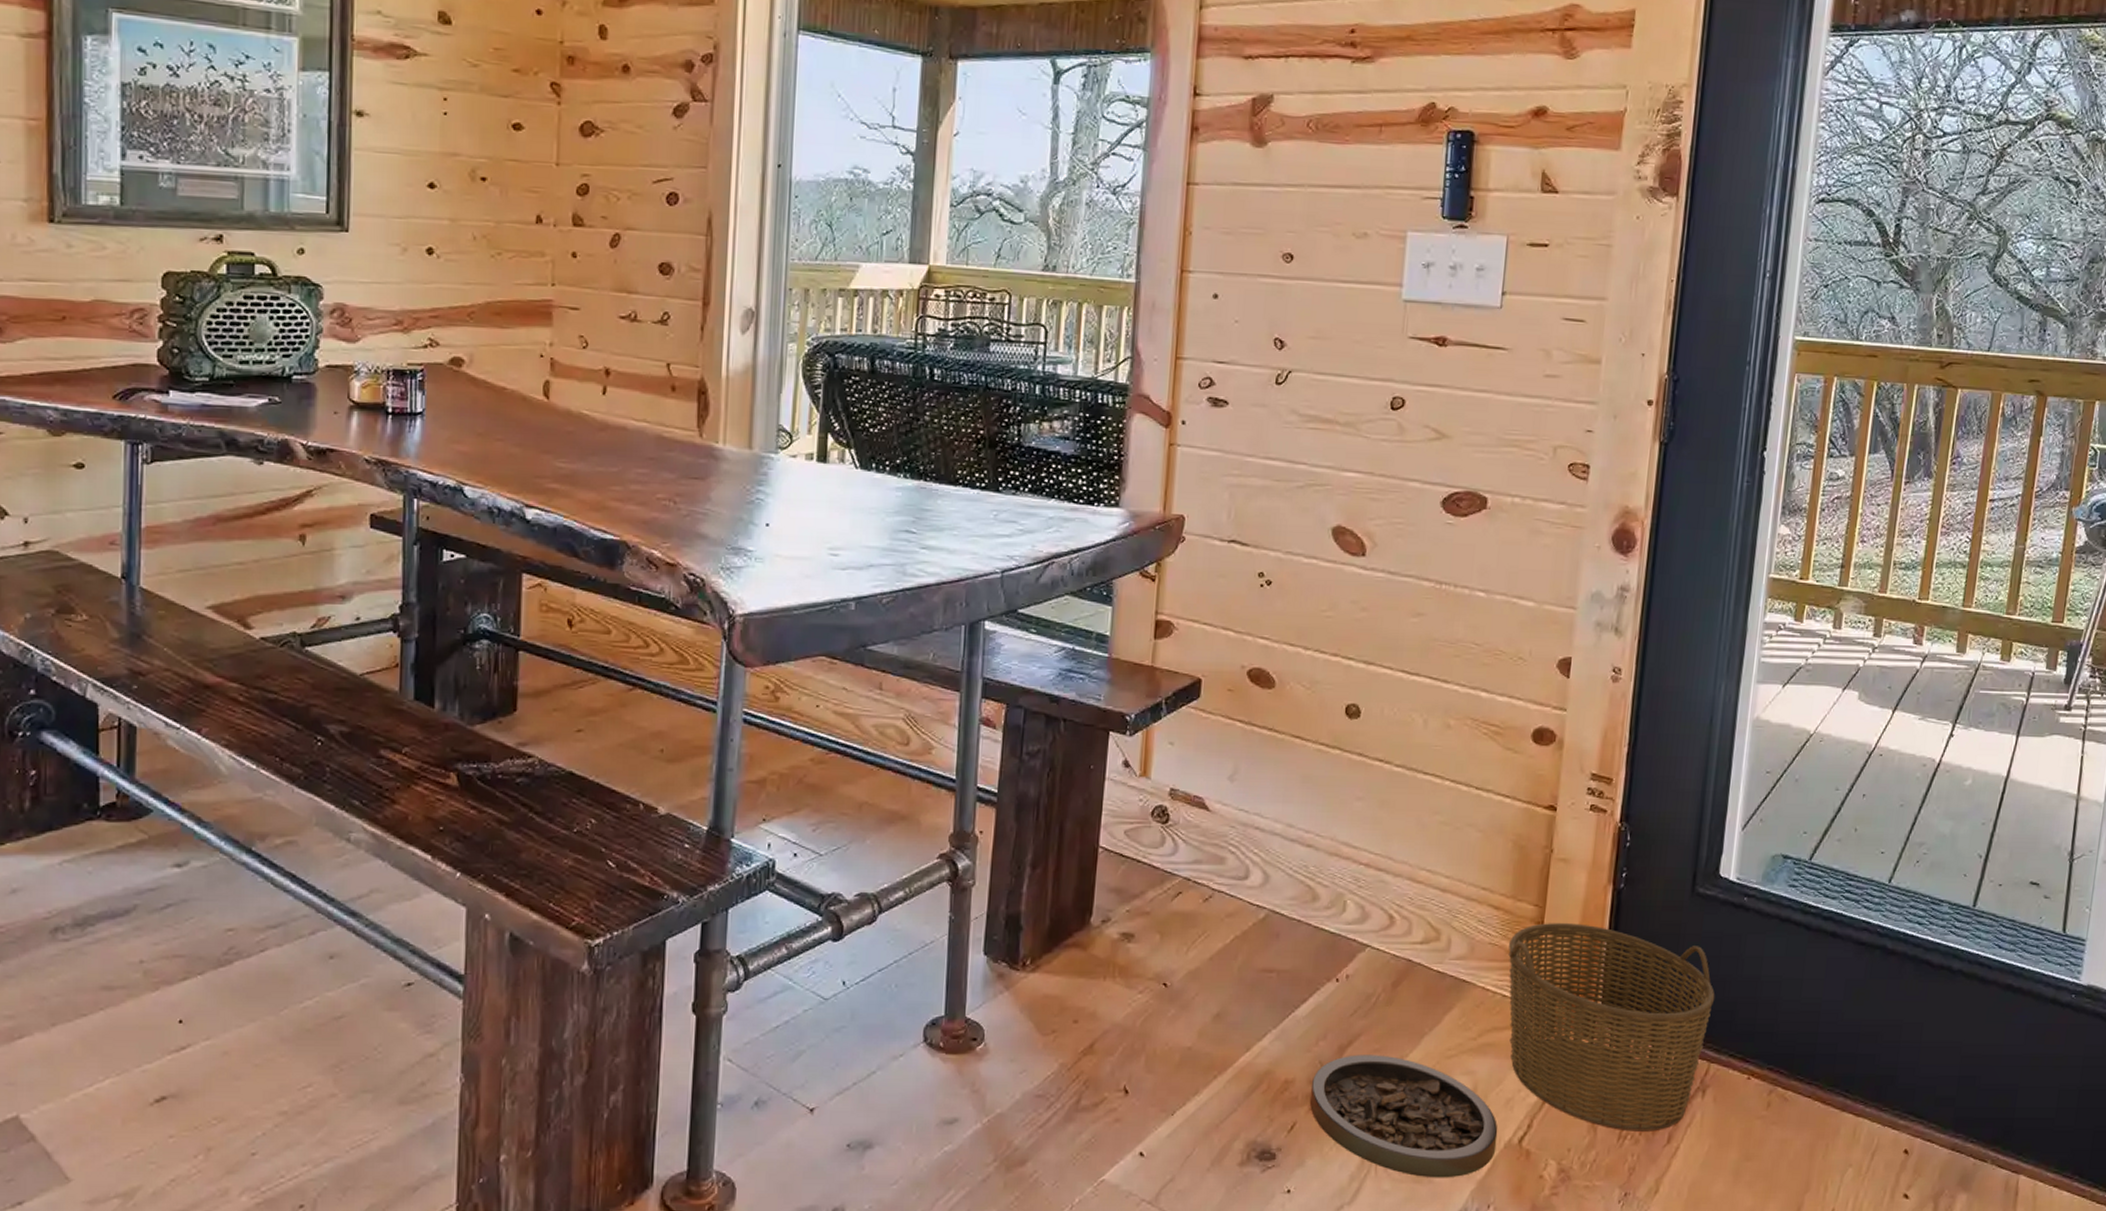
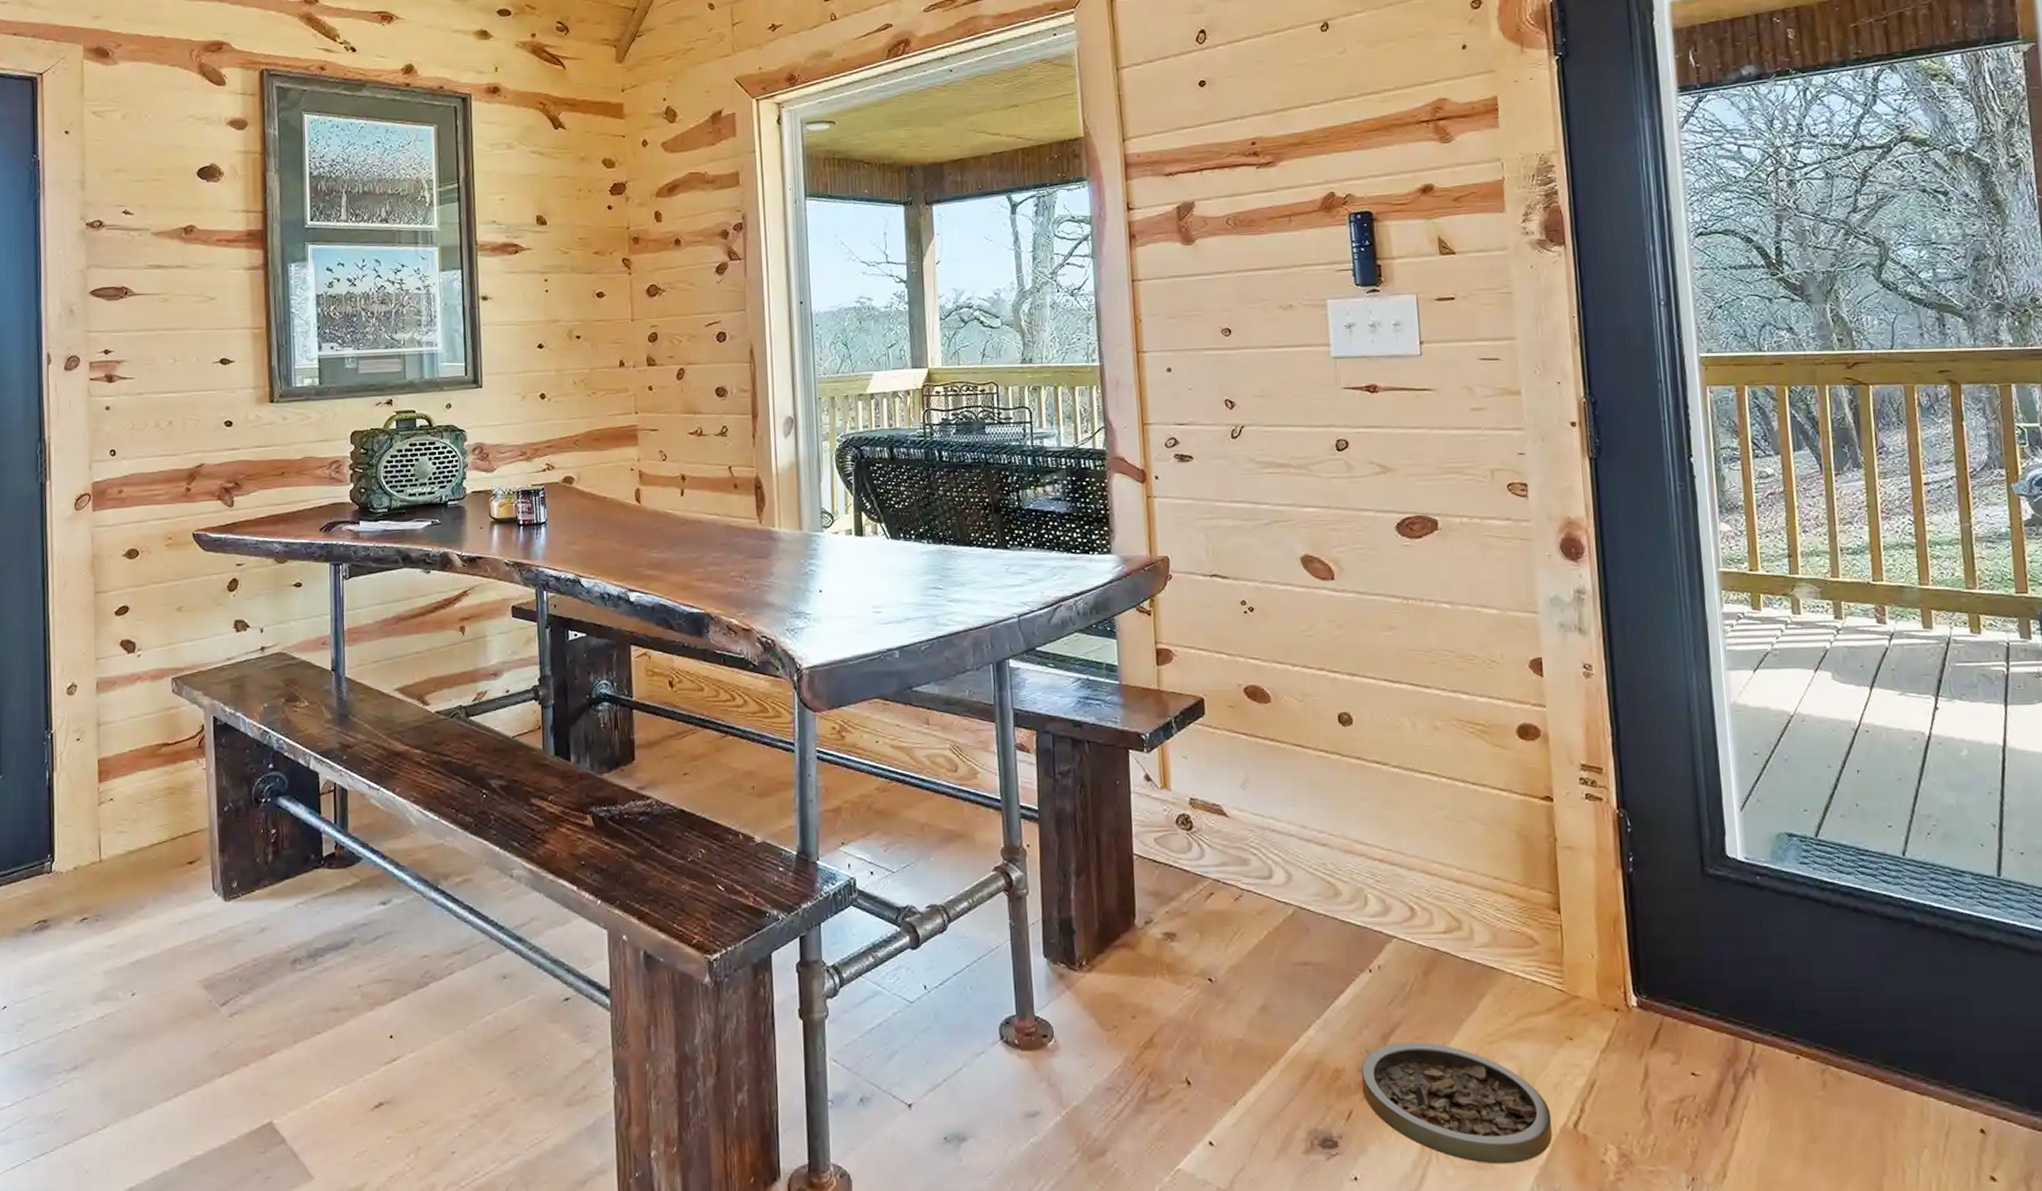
basket: present [1508,923,1715,1131] -> none [1530,908,1747,1114]

